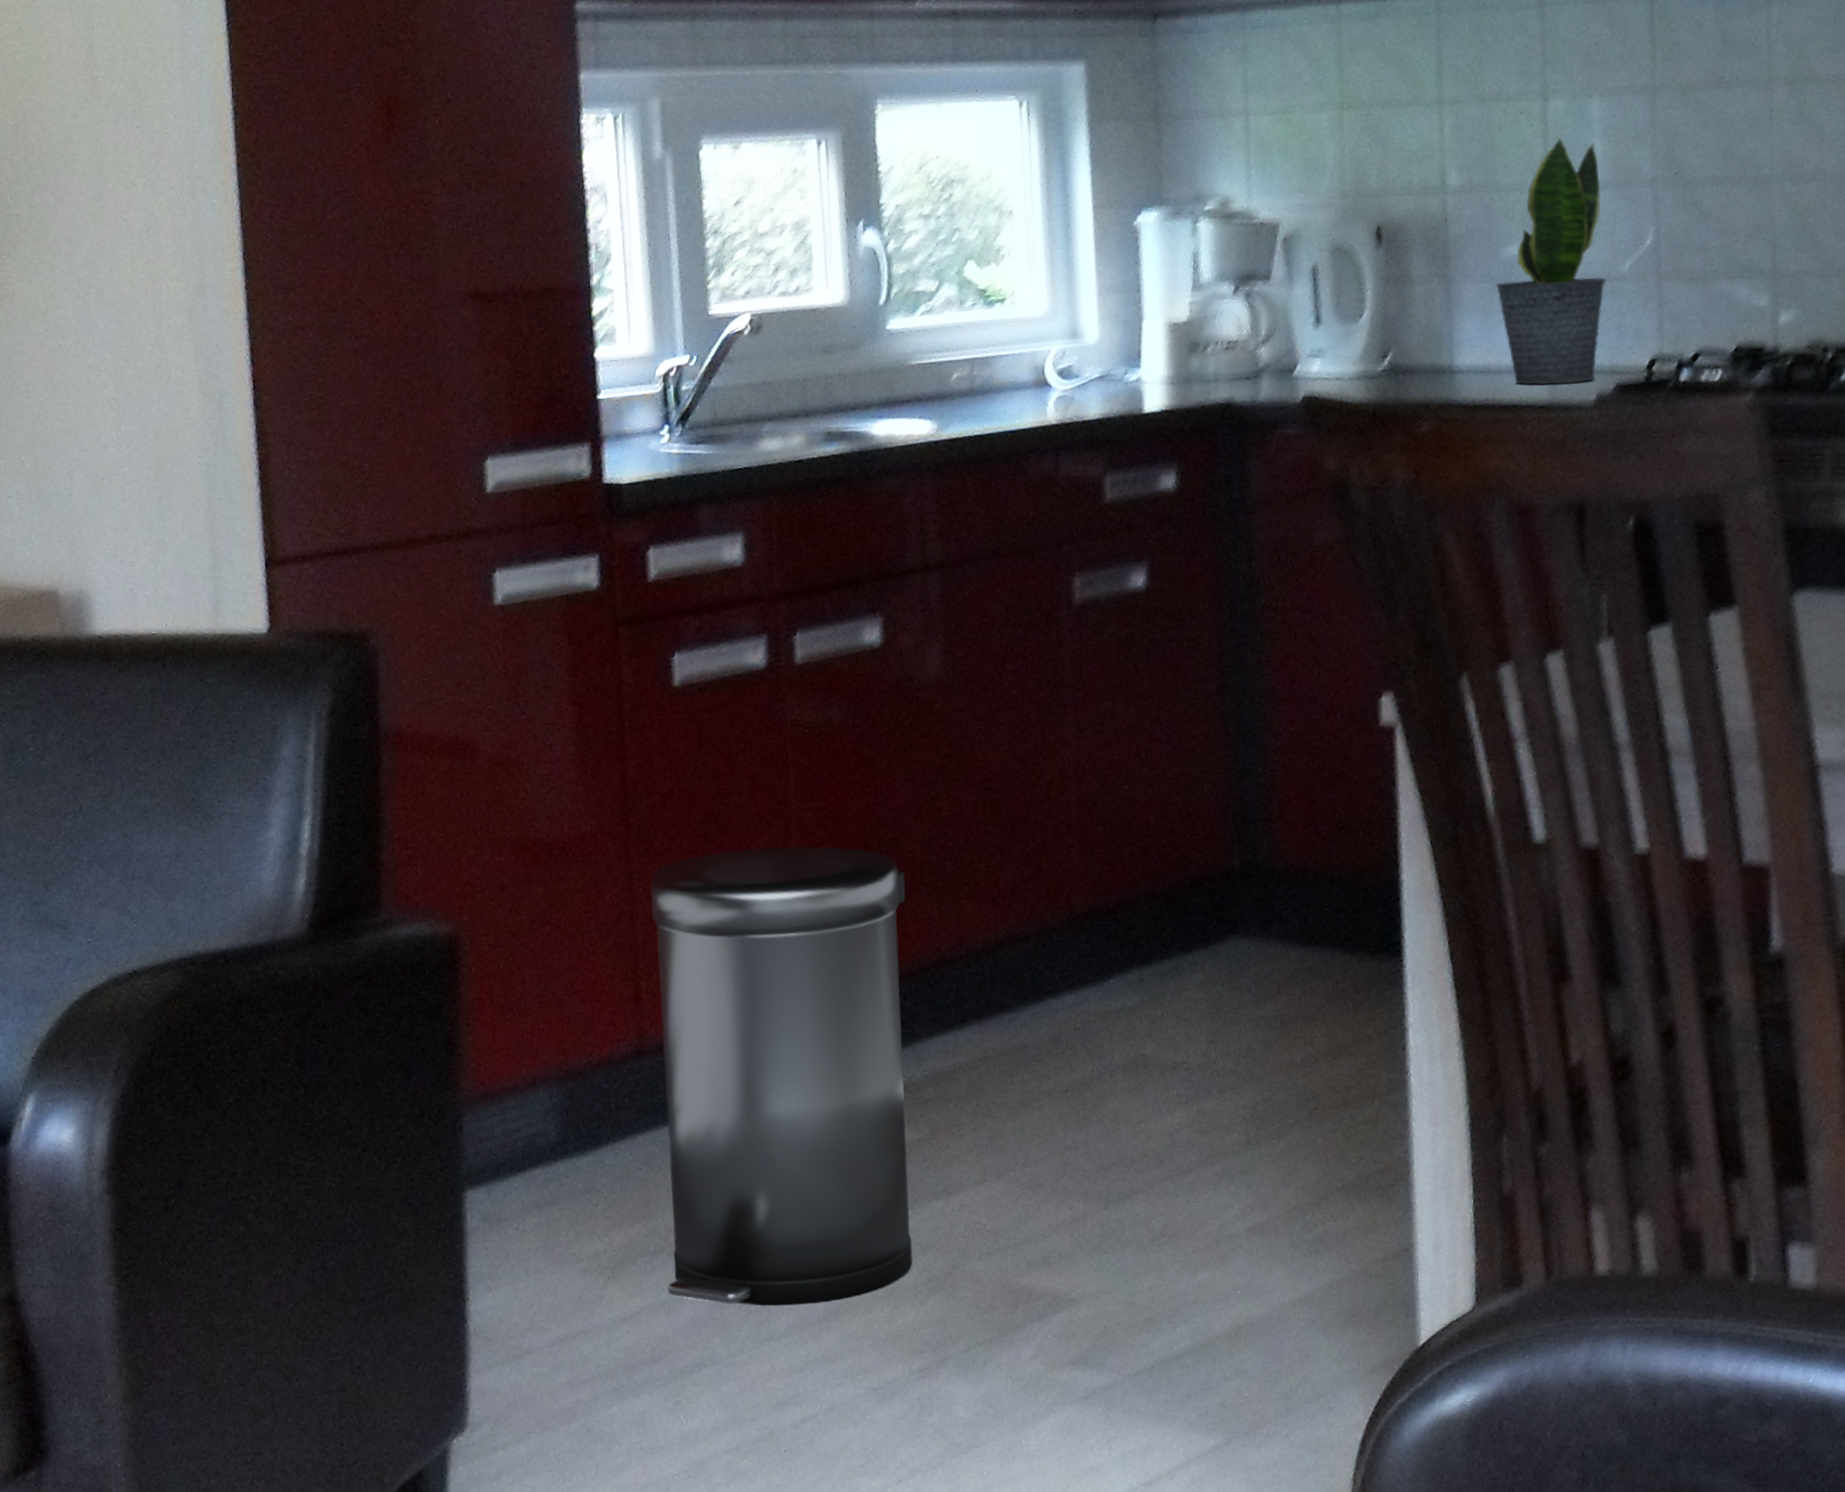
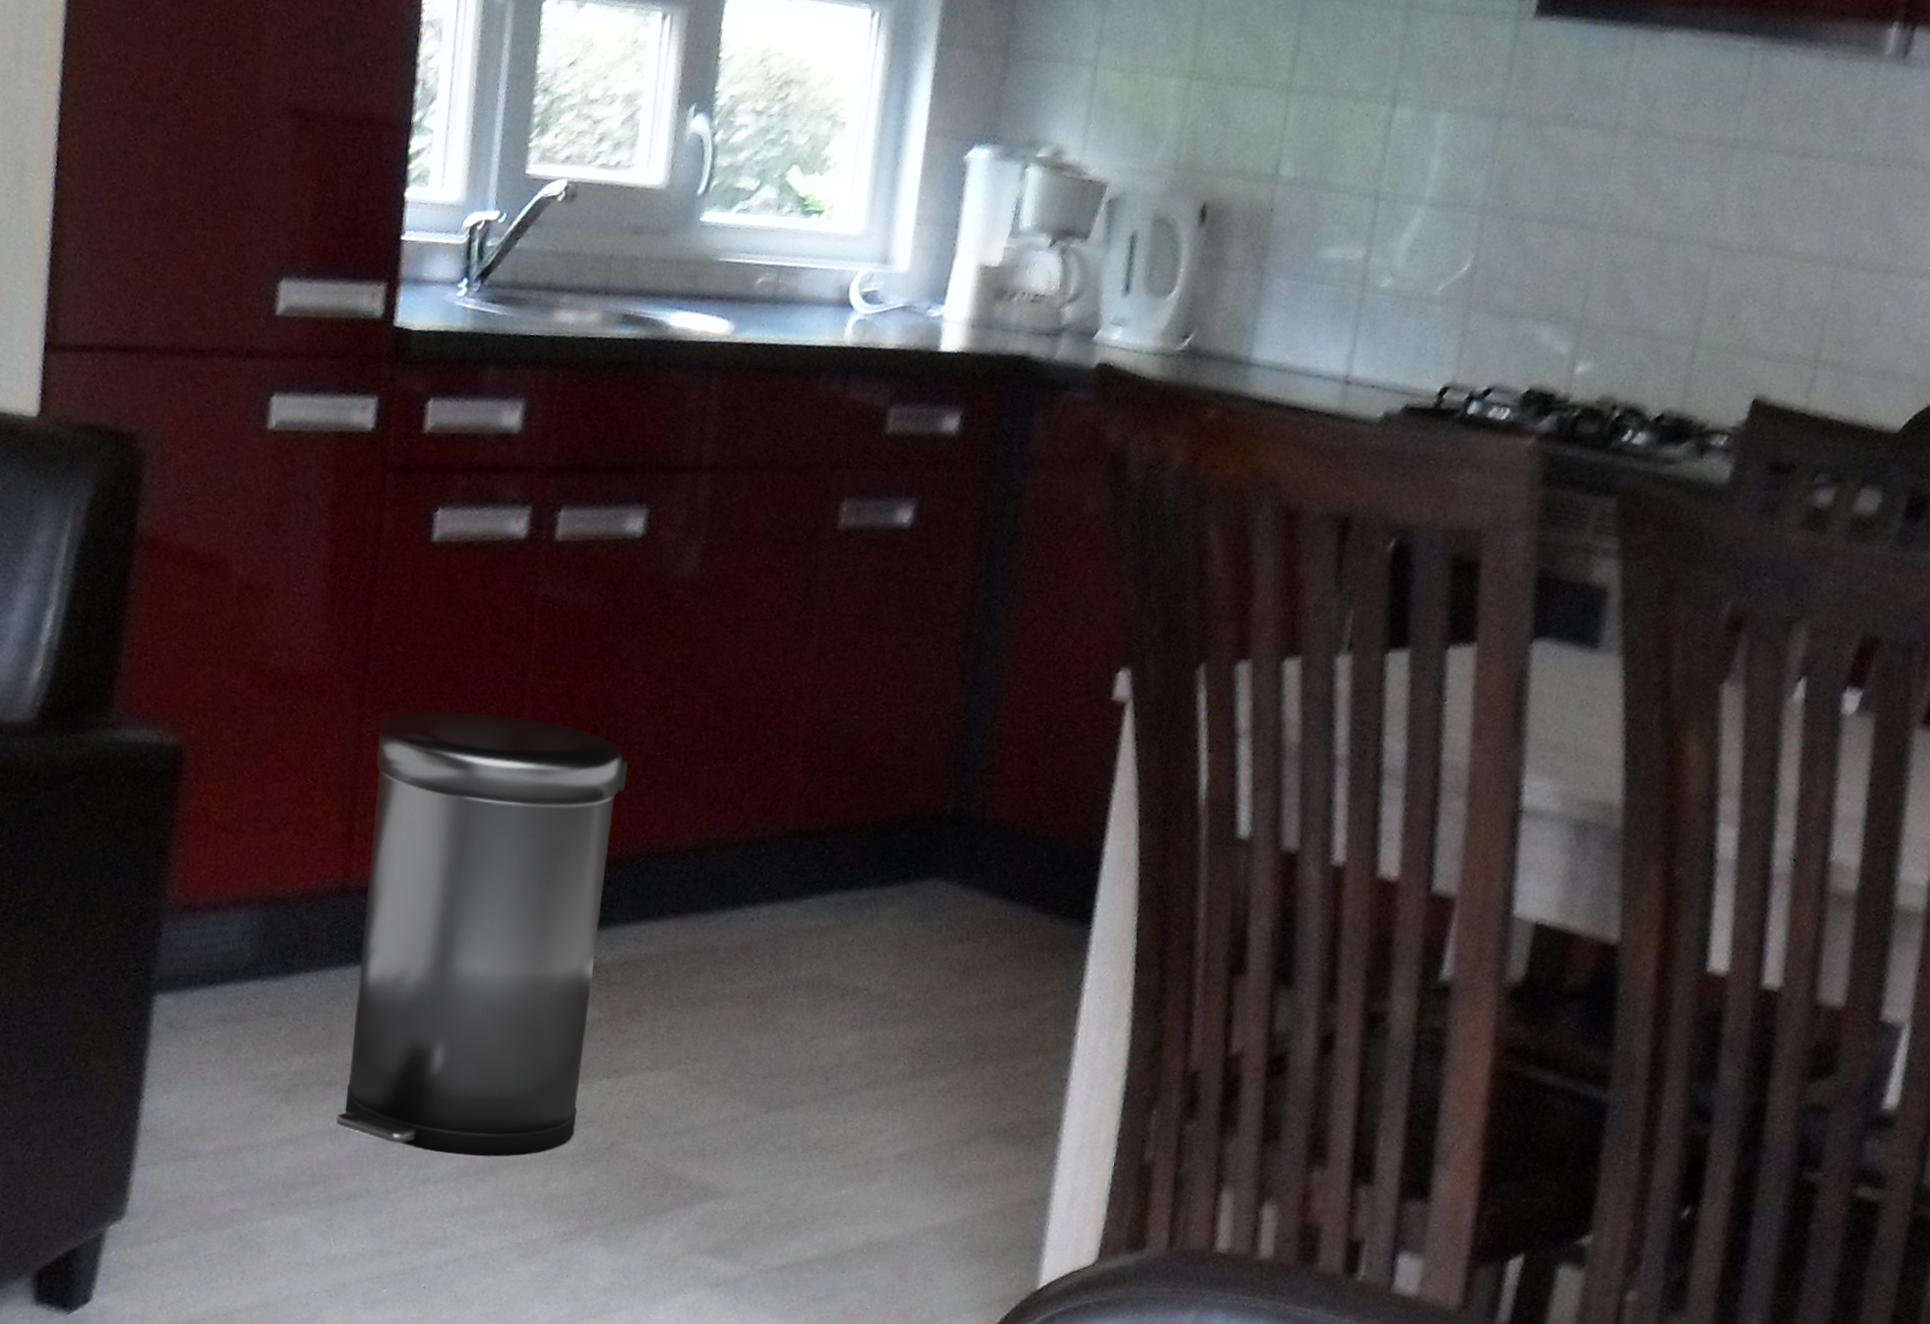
potted plant: present [1495,137,1606,385] -> none [1307,147,1433,398]

